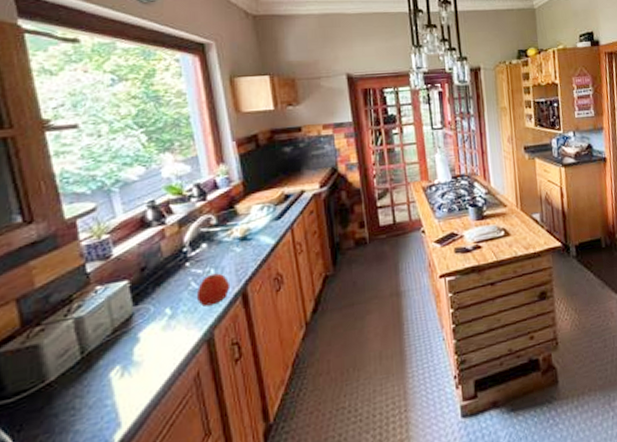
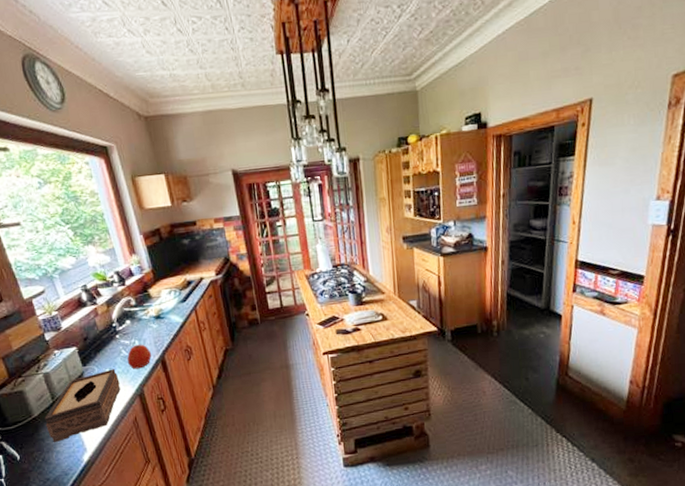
tissue box: none [64,307,182,419] -> present [45,369,121,443]

